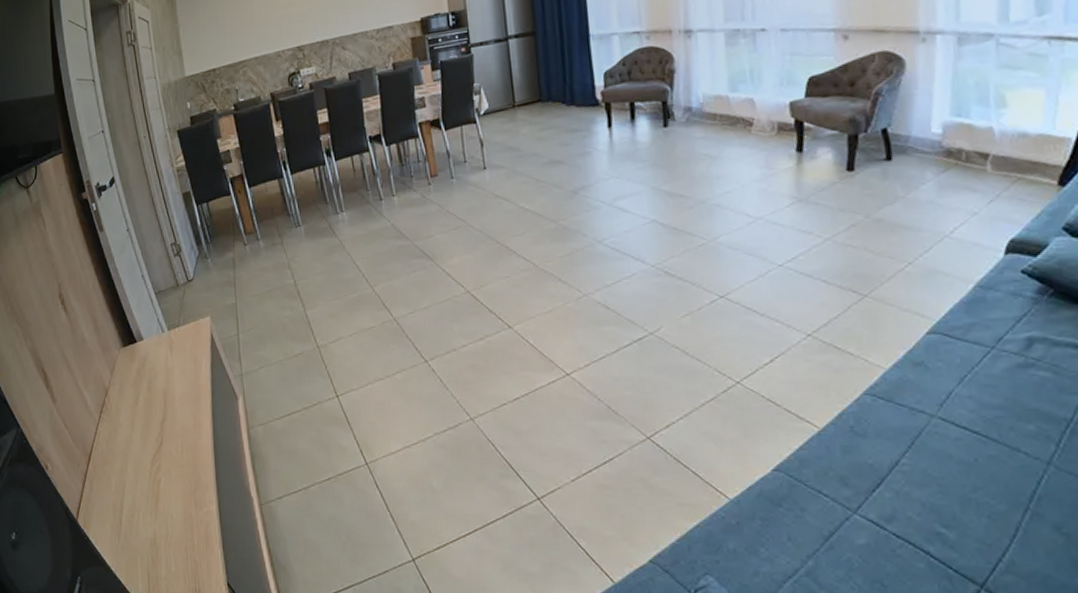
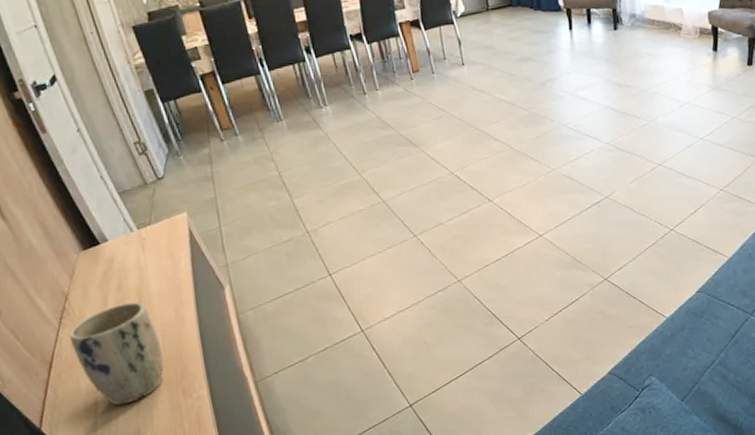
plant pot: none [106,404,181,508] -> present [69,302,164,406]

